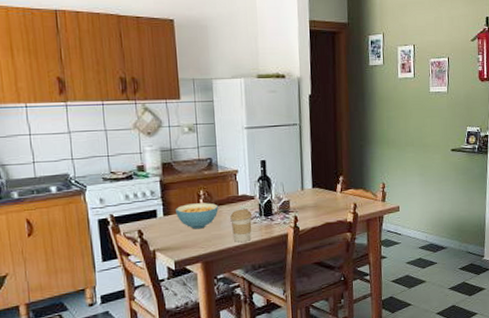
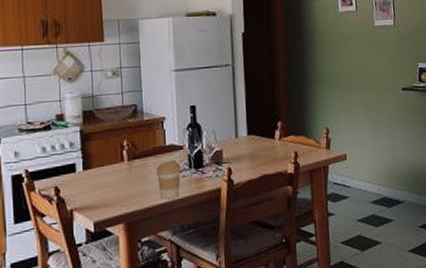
cereal bowl: present [176,202,218,229] -> none [97,154,144,185]

